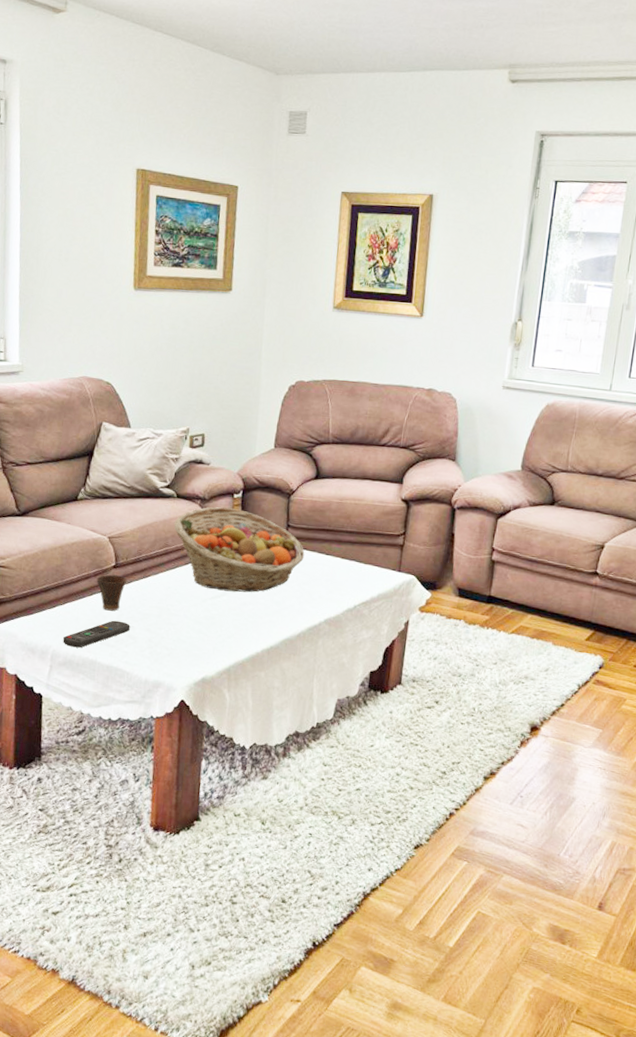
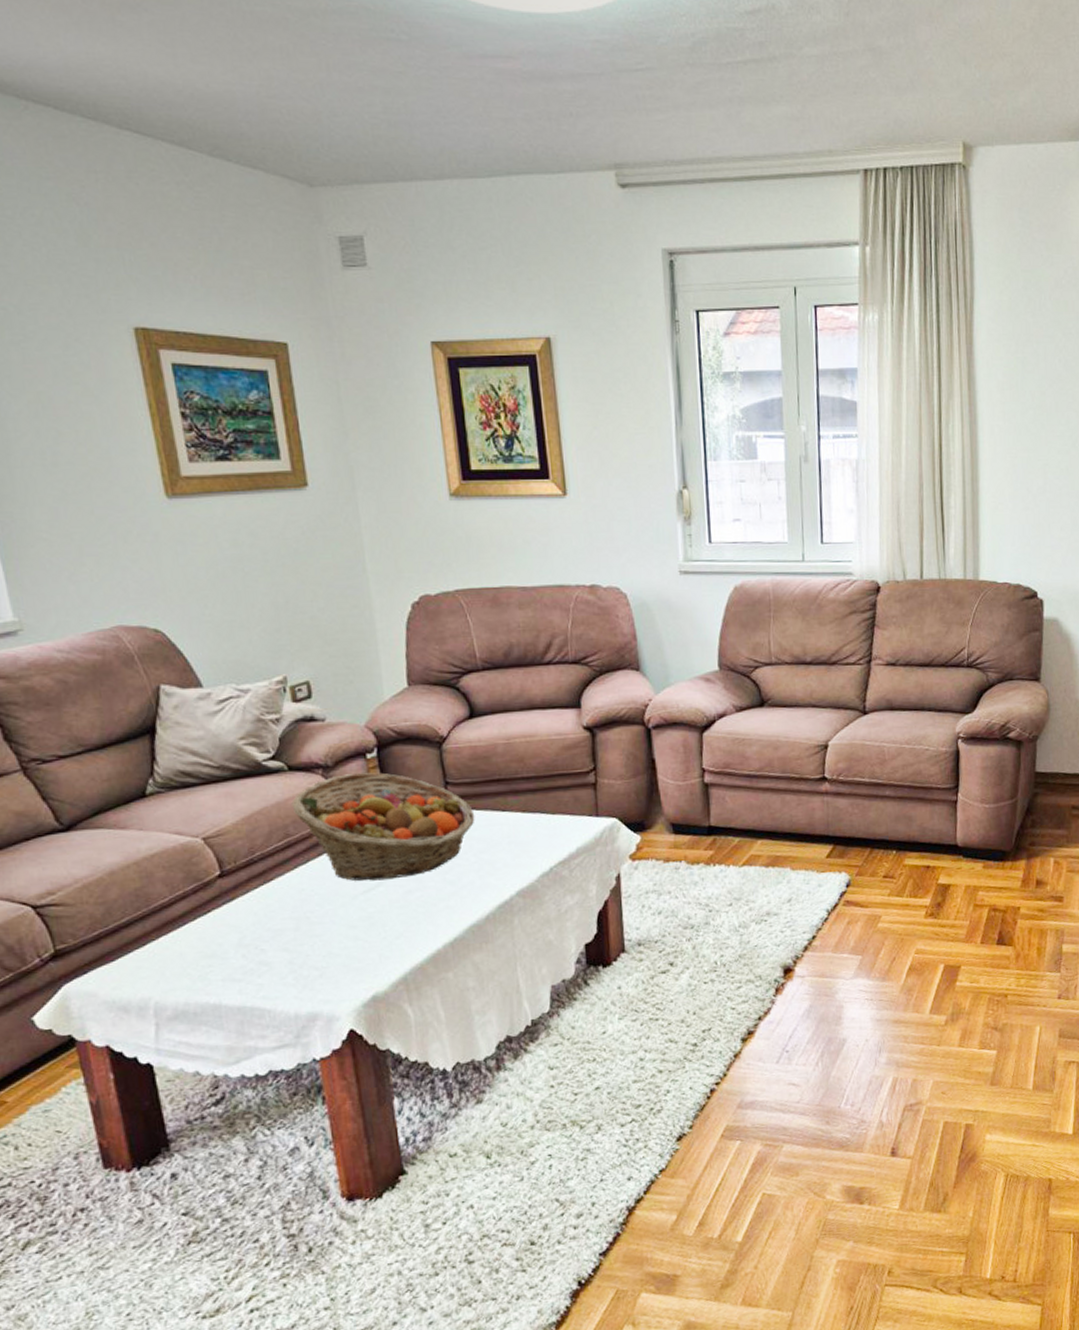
remote control: present [63,620,130,648] -> none [166,945,260,993]
cup: present [96,574,128,611] -> none [197,886,242,936]

